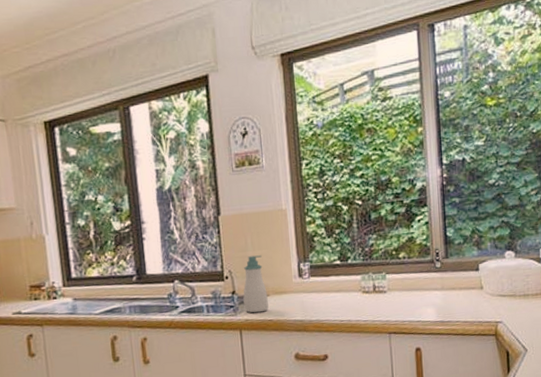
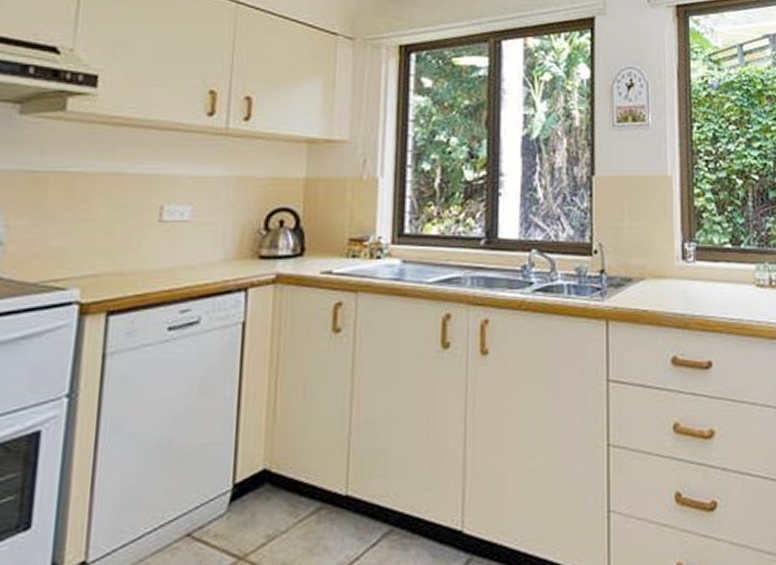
soap bottle: present [243,255,269,313] -> none [614,228,643,300]

